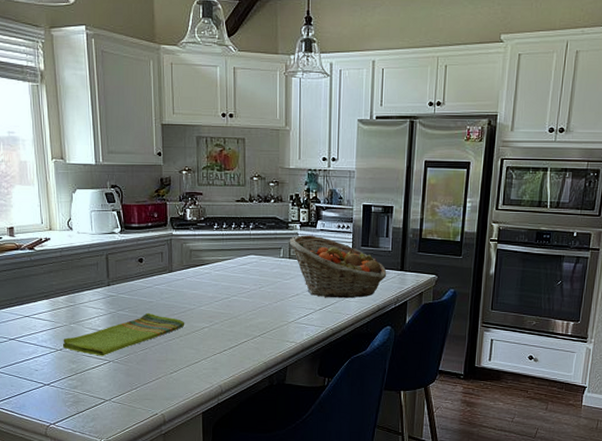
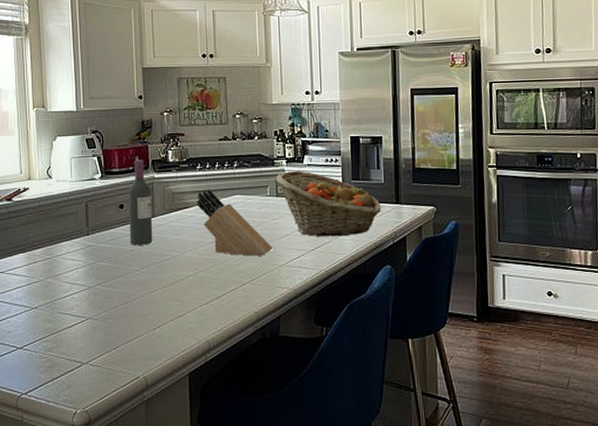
dish towel: present [62,312,185,356] -> none [37,262,169,313]
wine bottle: none [148,216,171,298] -> present [129,159,153,245]
knife block: none [213,248,283,312] -> present [197,189,273,256]

